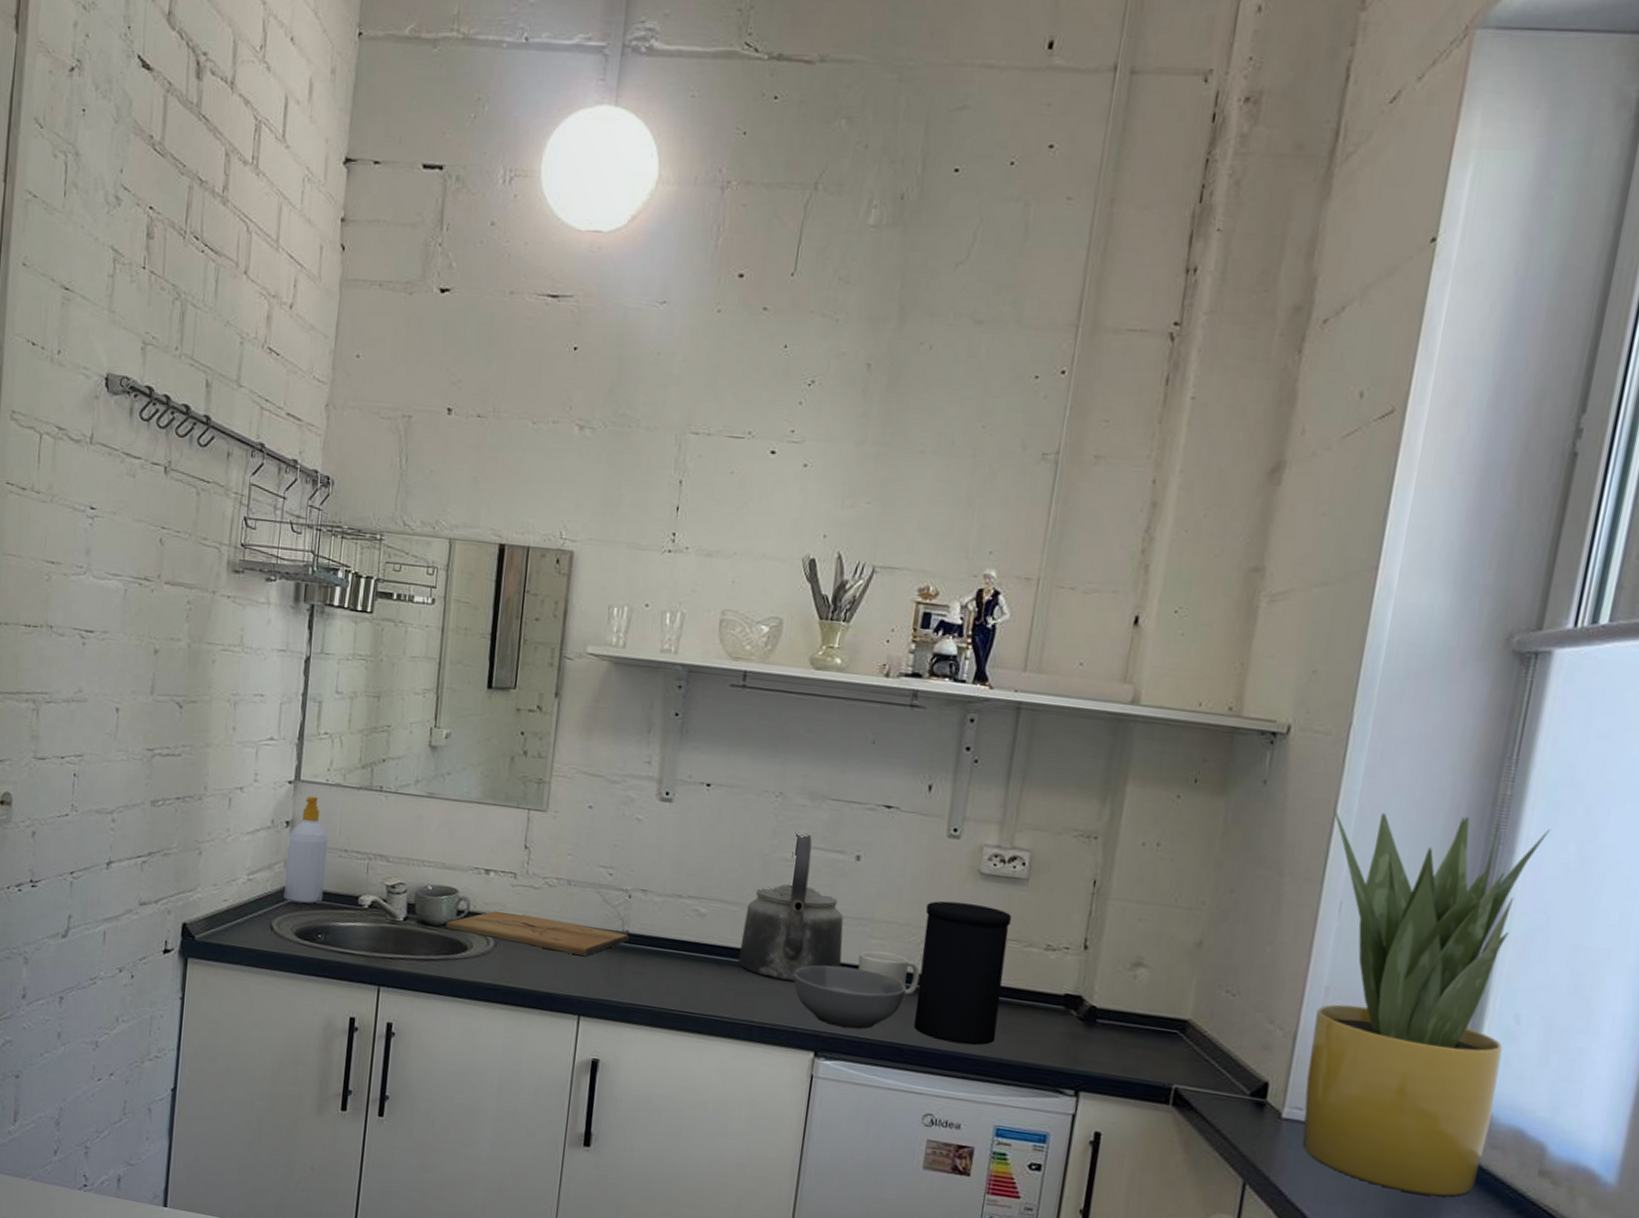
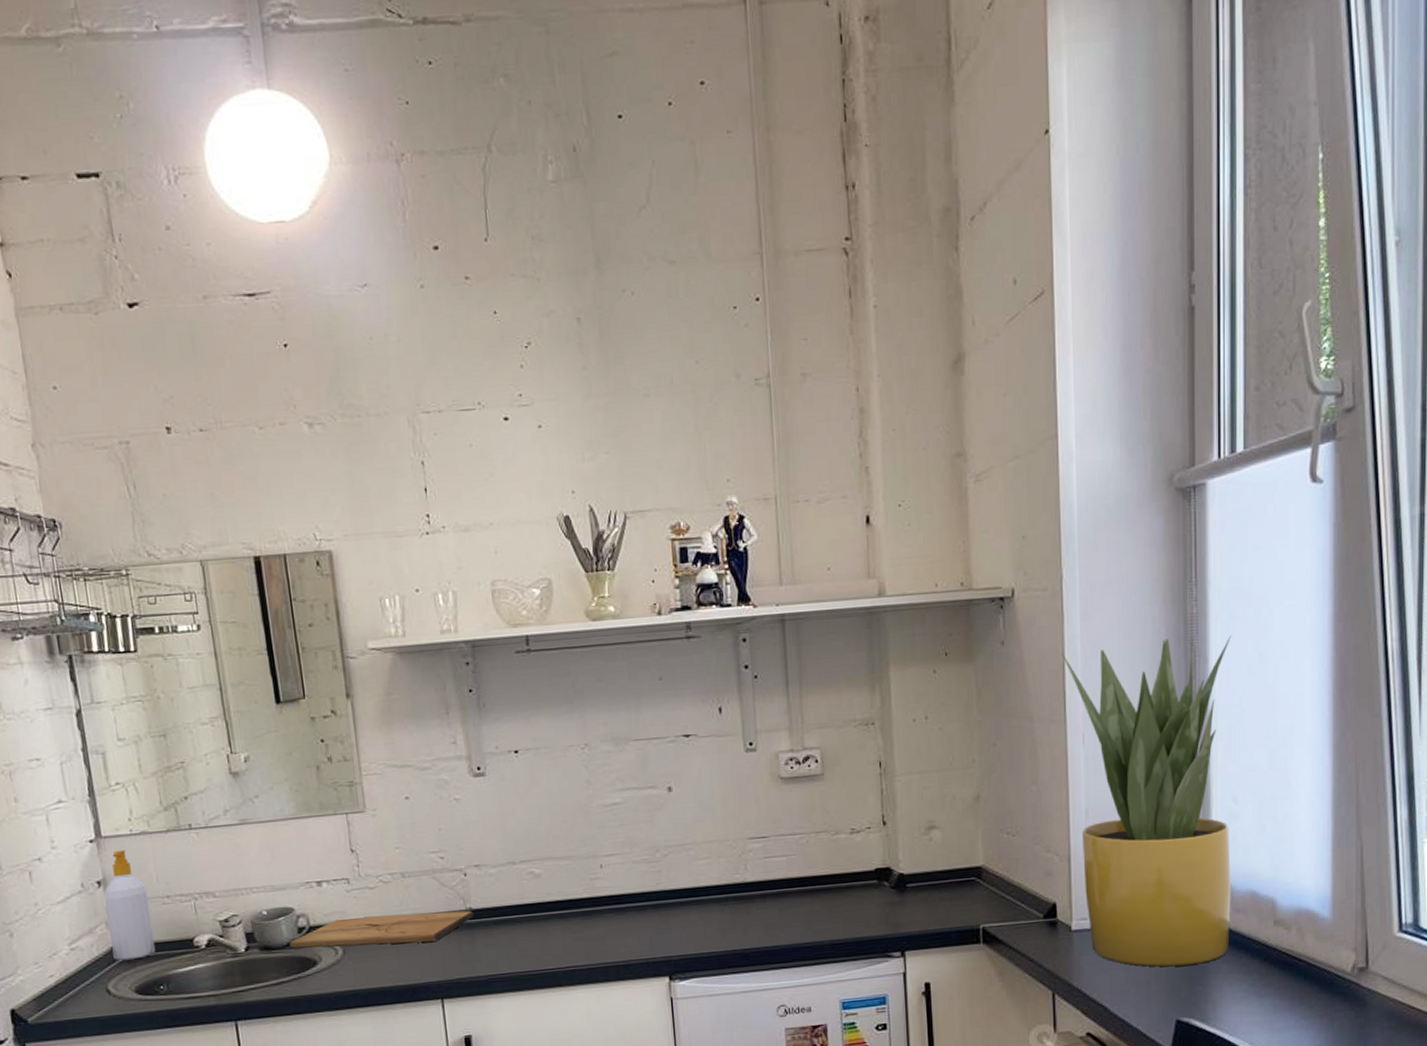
kettle: present [738,832,844,983] -> none [578,777,676,921]
bowl: present [792,964,906,1029] -> none [633,890,738,948]
mug: present [857,950,920,1006] -> none [690,868,748,915]
canister: present [914,900,1012,1046] -> none [739,806,825,938]

